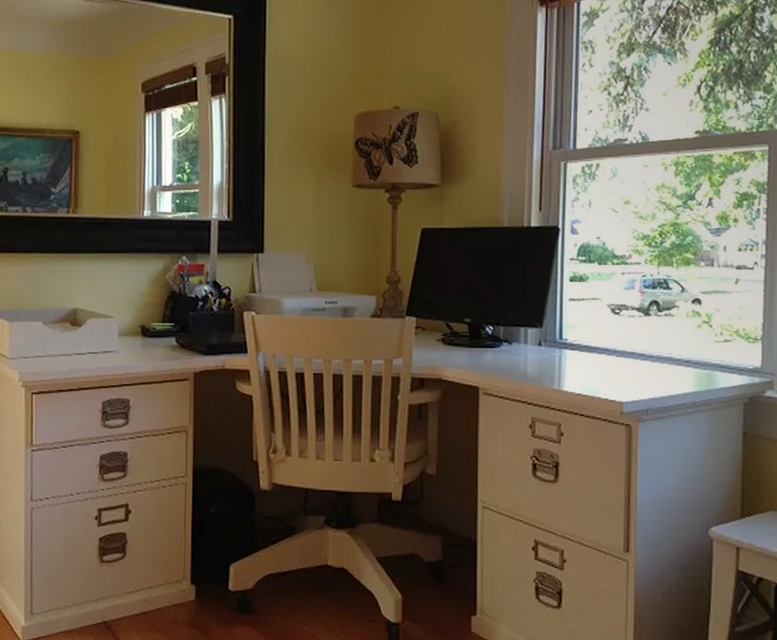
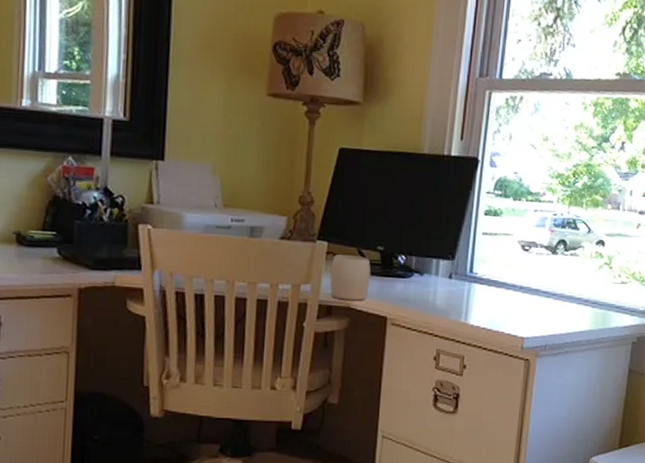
mug: none [421,329,460,372] -> present [330,255,371,301]

